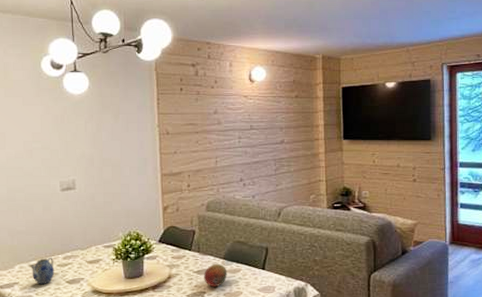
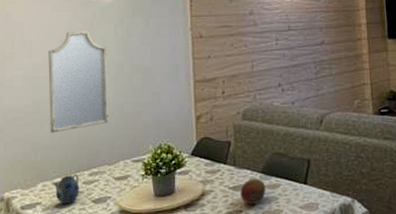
home mirror: none [21,124,81,220] -> present [48,30,109,133]

